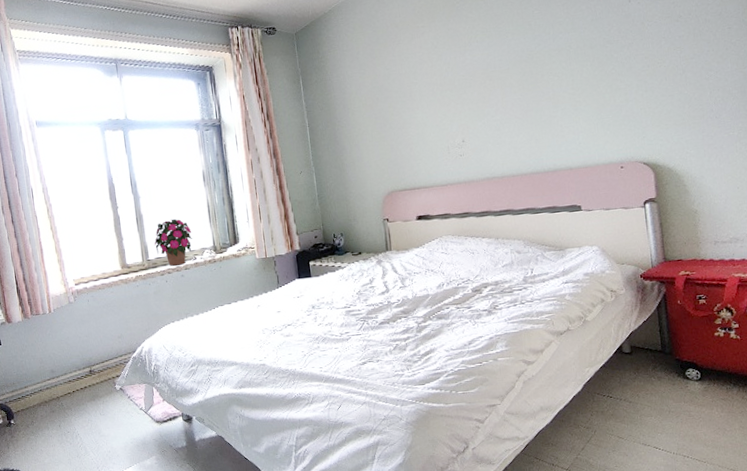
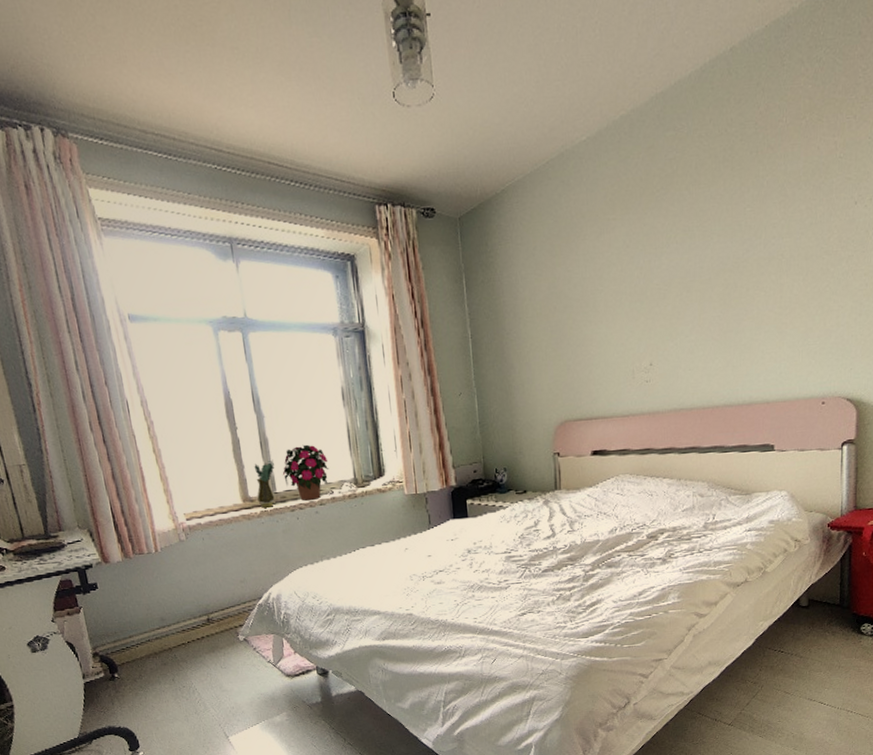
vase: none [131,232,148,273] -> present [254,459,275,508]

